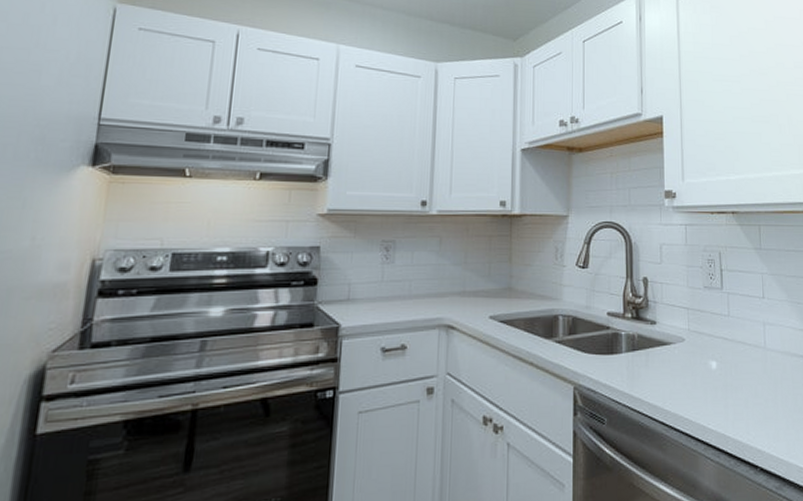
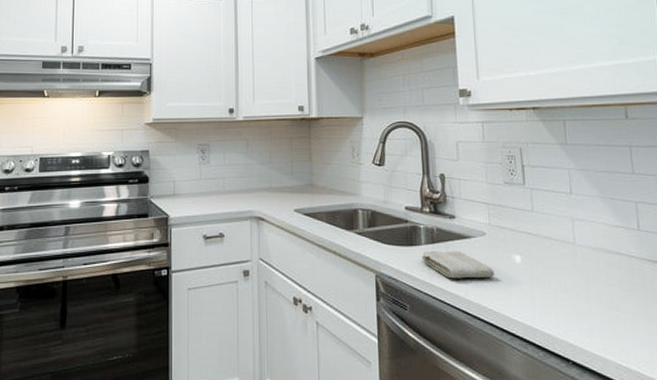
washcloth: none [621,357,692,388] -> present [421,250,495,279]

